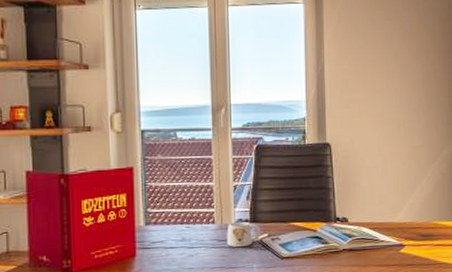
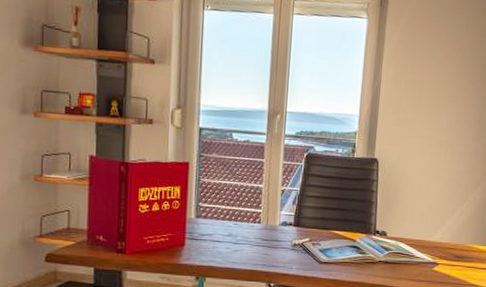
mug: present [227,221,261,248] -> none [270,224,304,249]

